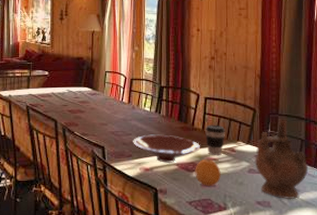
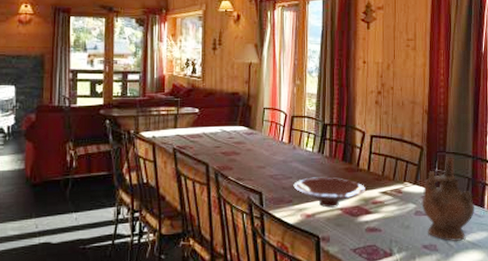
fruit: present [195,158,221,187] -> none [360,201,387,232]
coffee cup: present [205,124,226,155] -> none [371,164,392,198]

